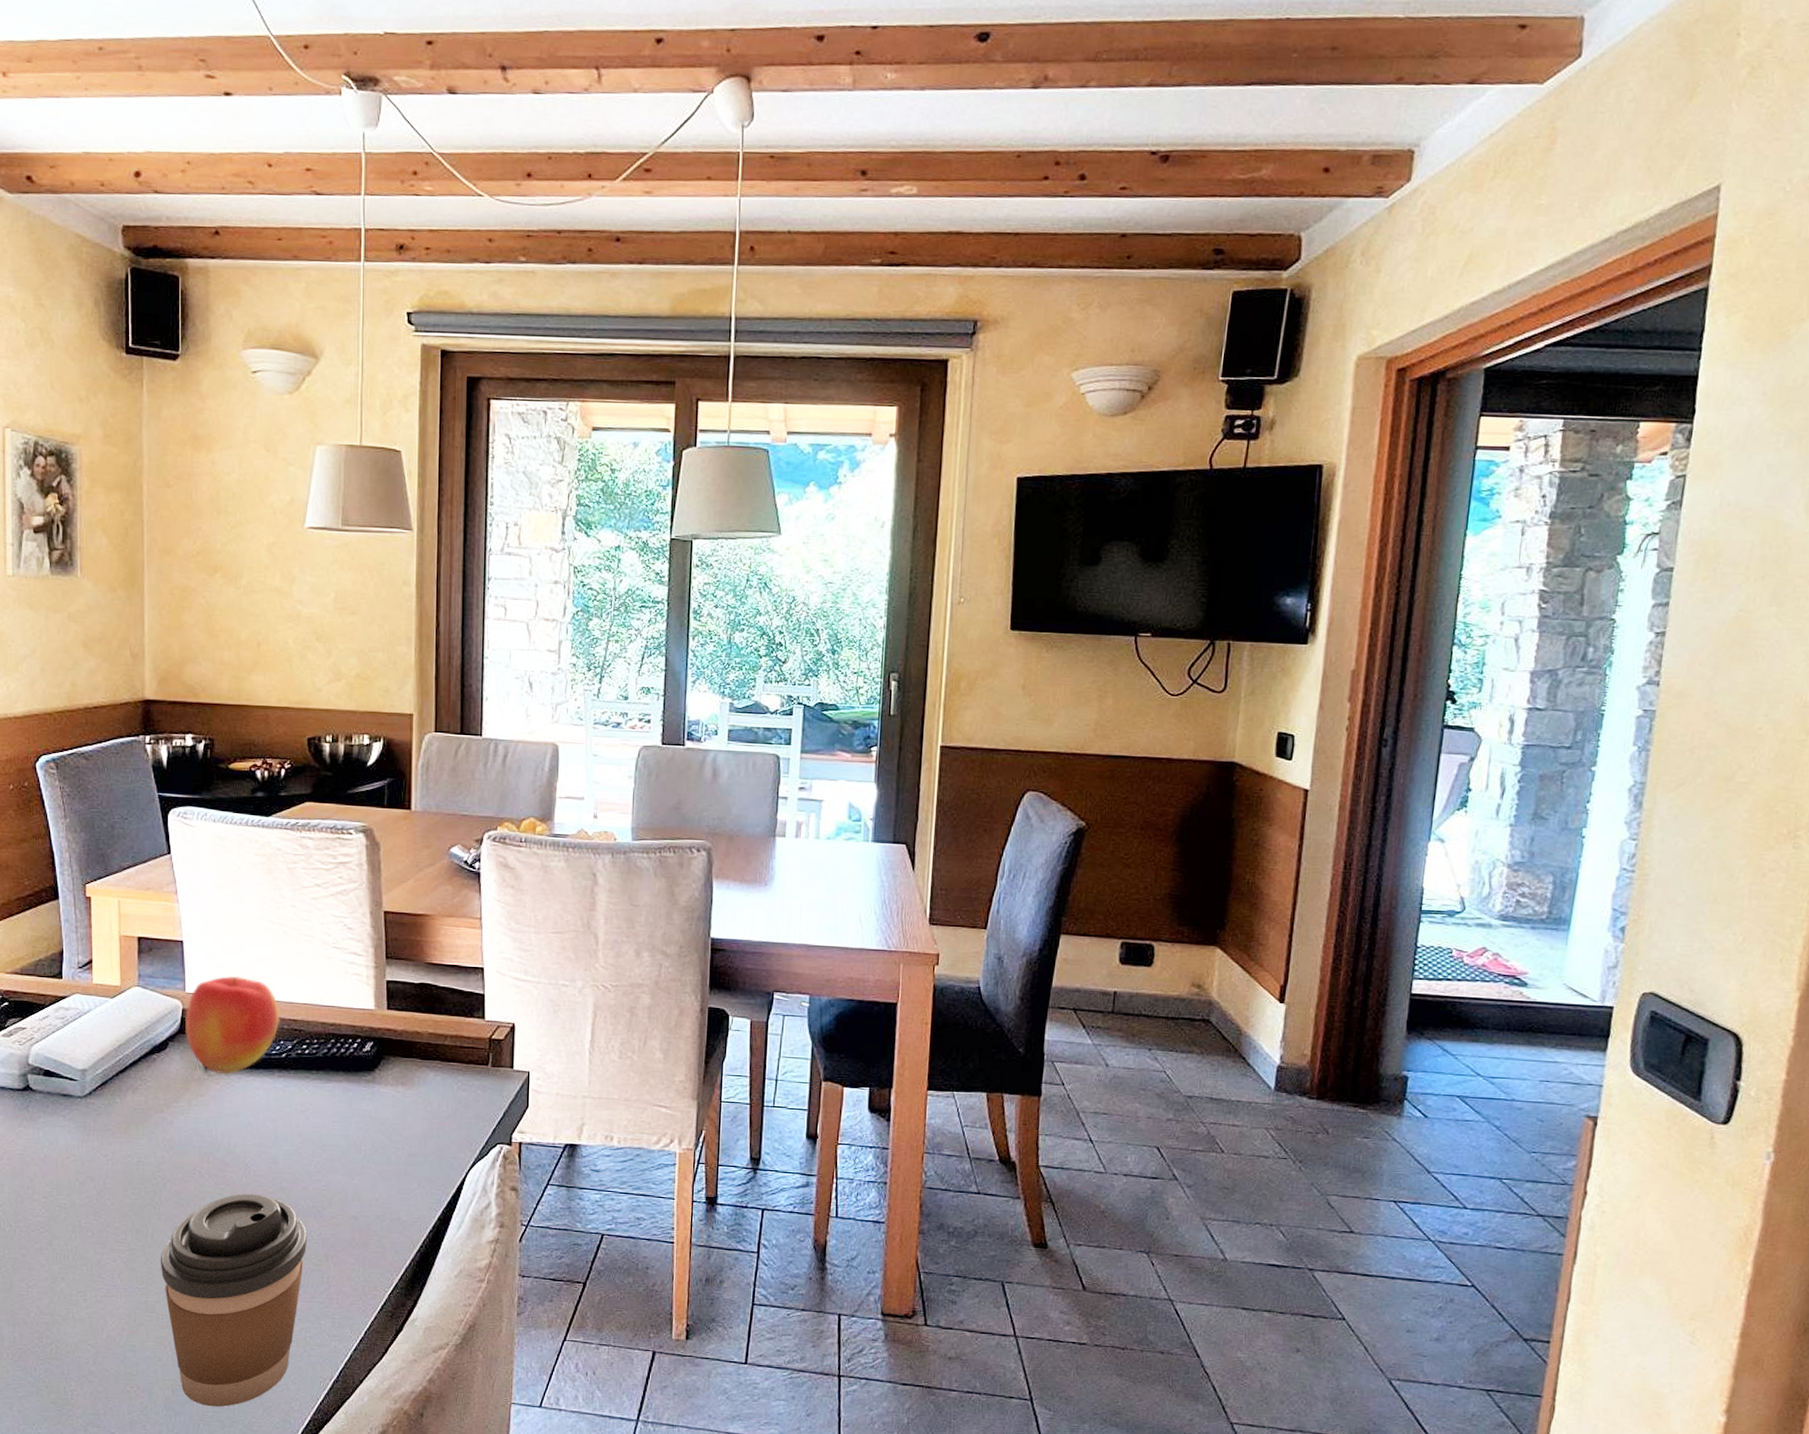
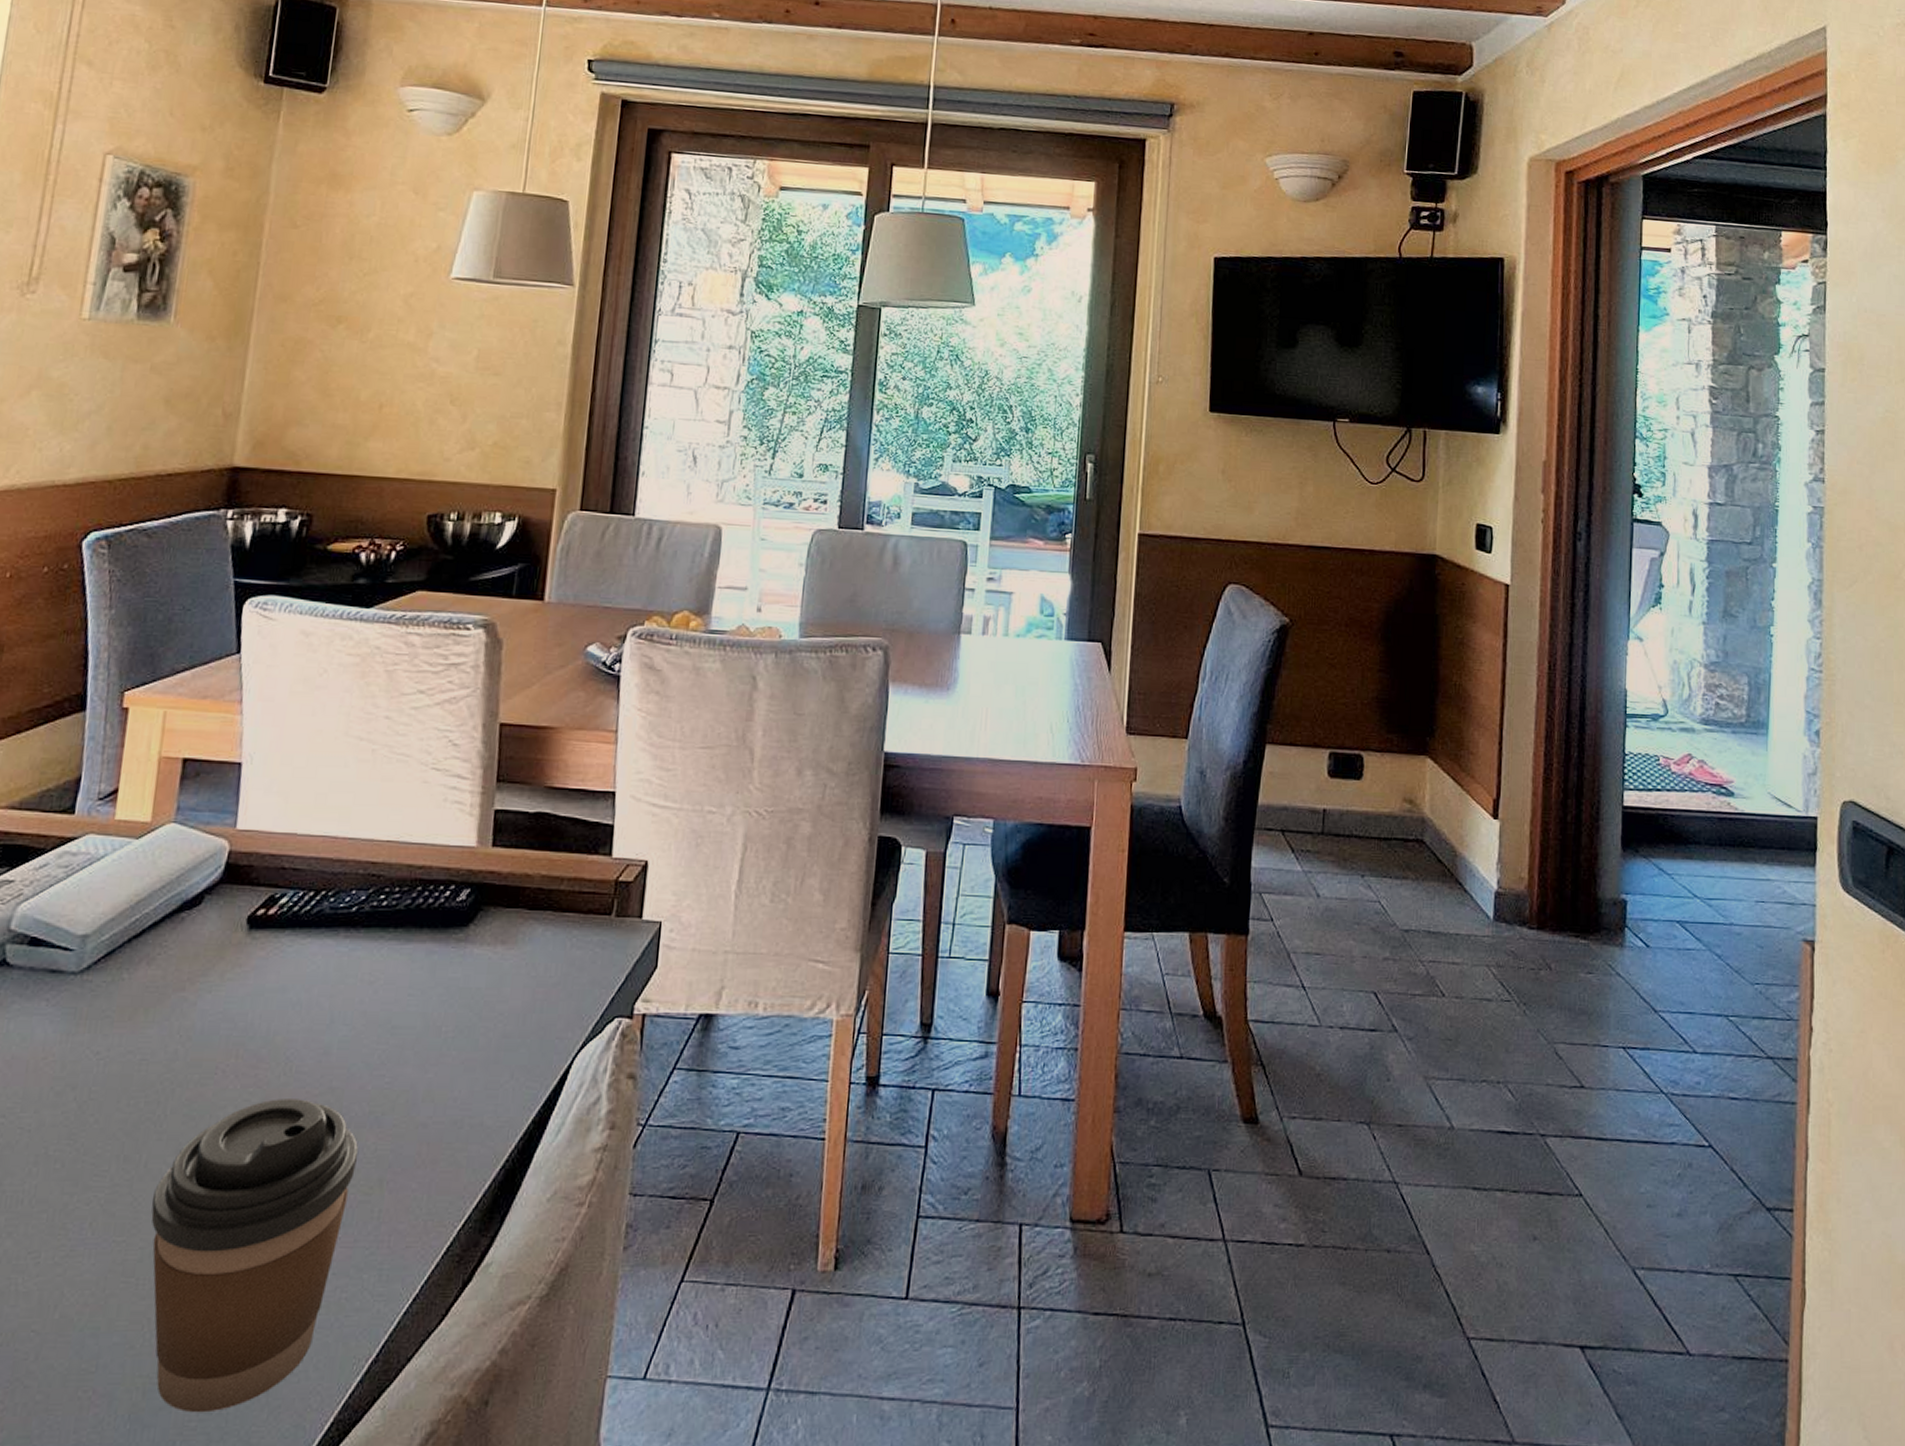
apple: present [184,975,280,1074] -> none [229,806,356,935]

